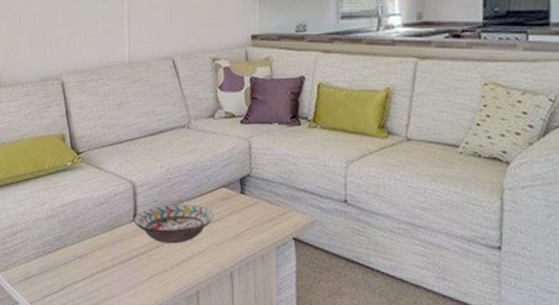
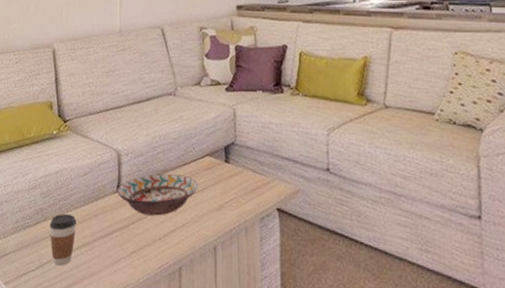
coffee cup: none [69,241,95,288] -> present [49,213,76,266]

